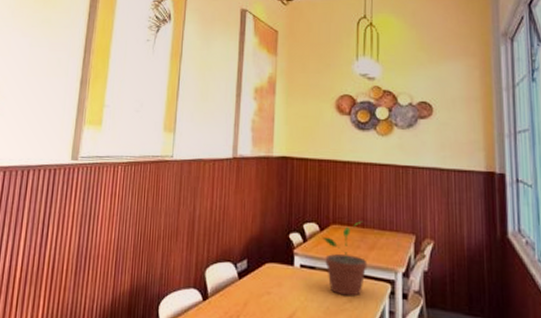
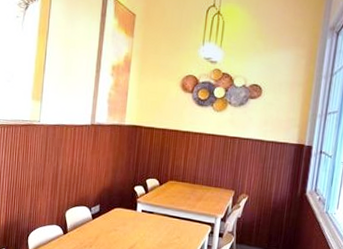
potted plant: present [323,221,368,297] -> none [161,179,195,234]

